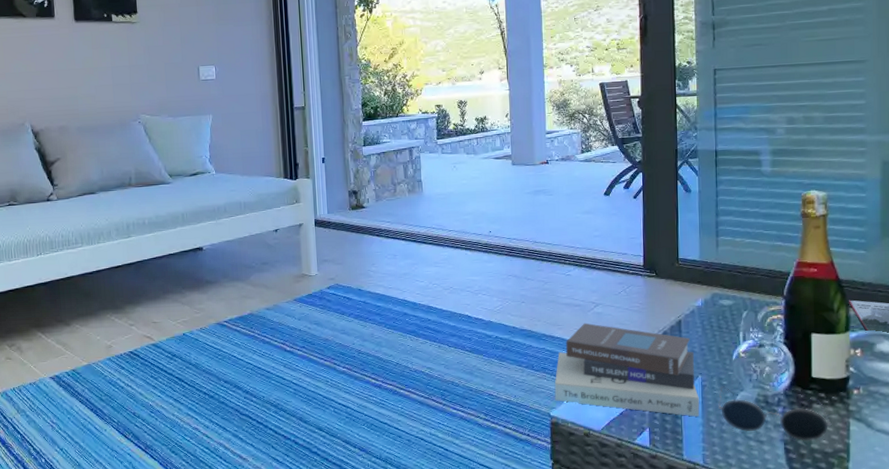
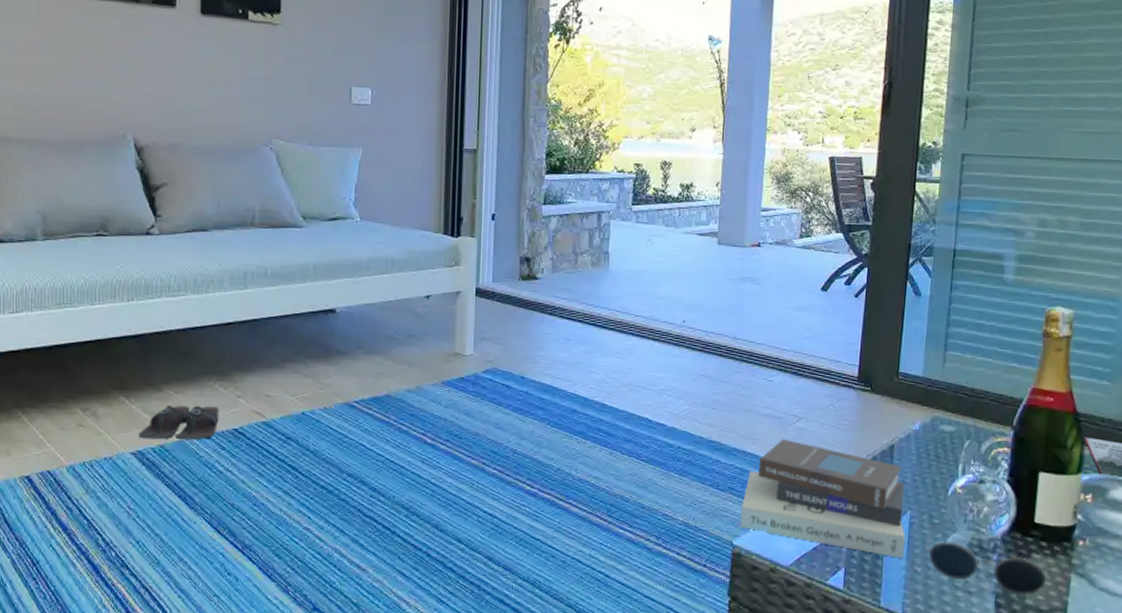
flip-flop: none [55,334,117,366] -> present [139,405,219,440]

